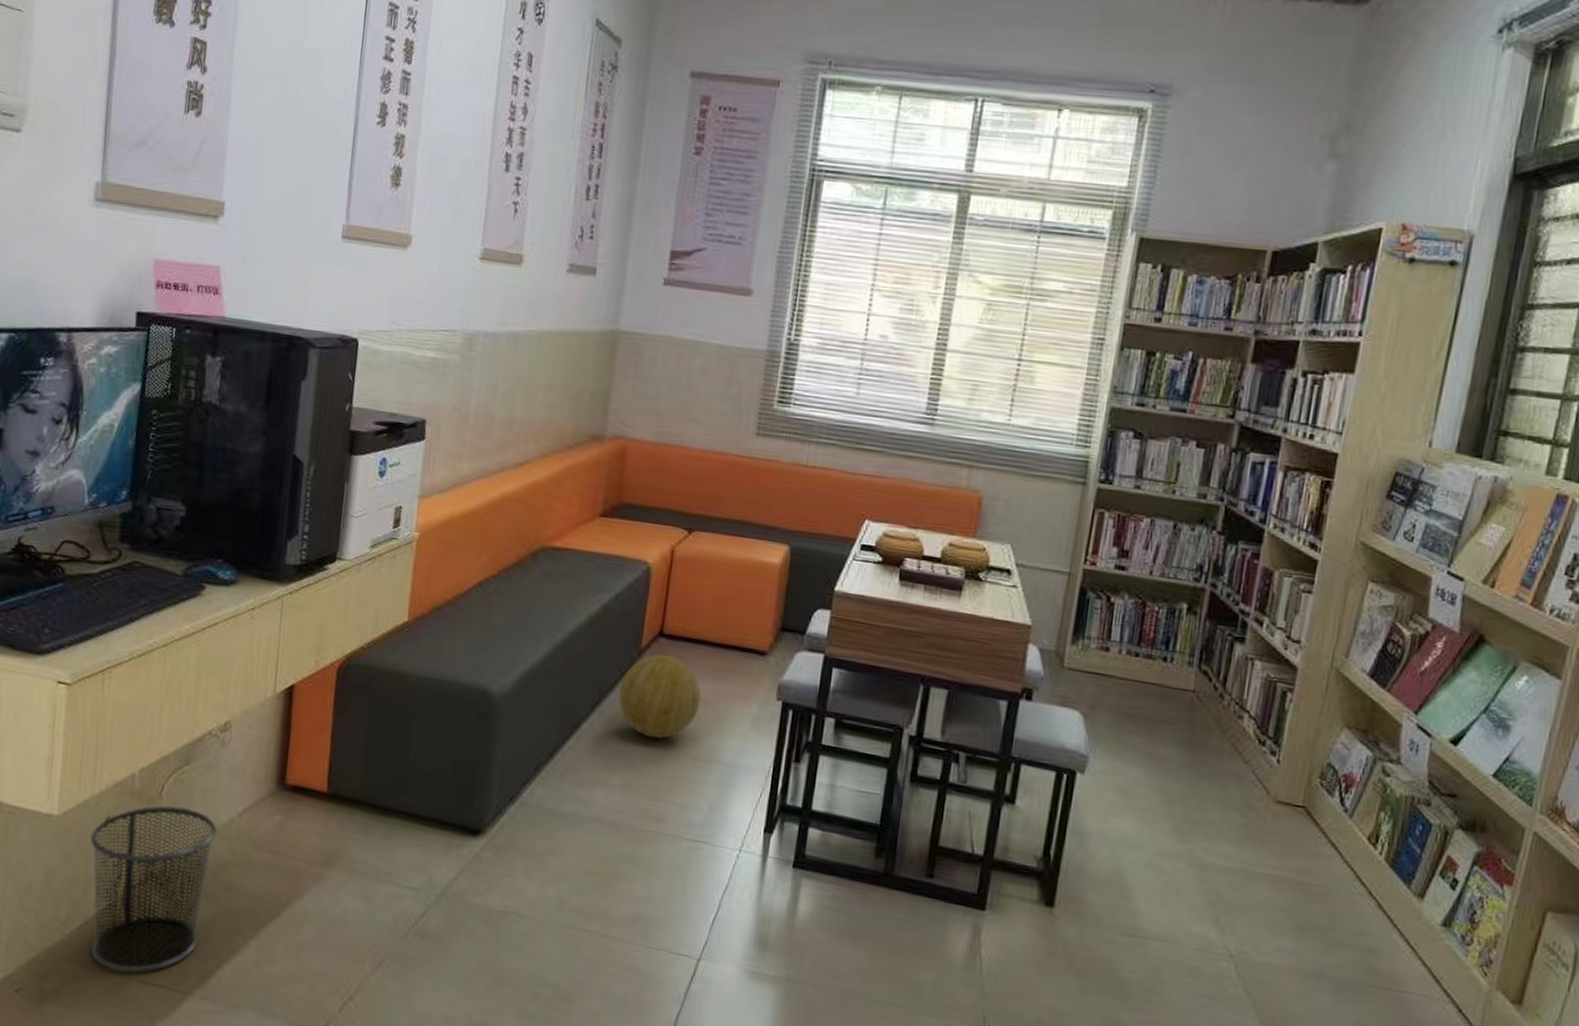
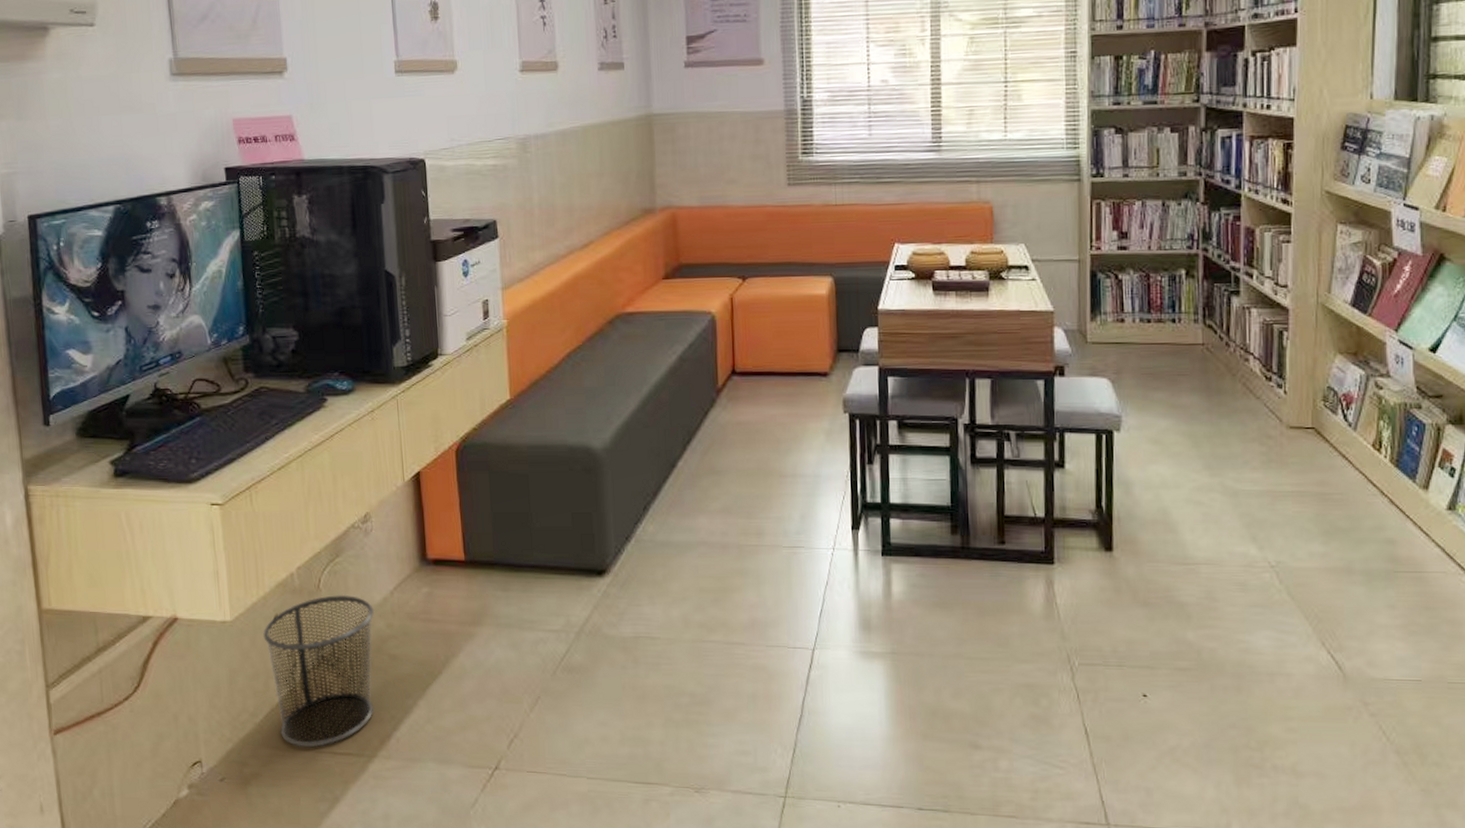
decorative ball: present [618,654,701,740] -> none [705,390,778,465]

